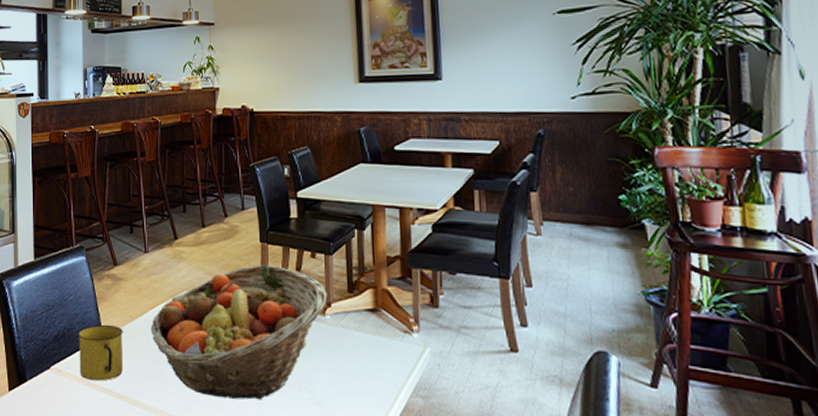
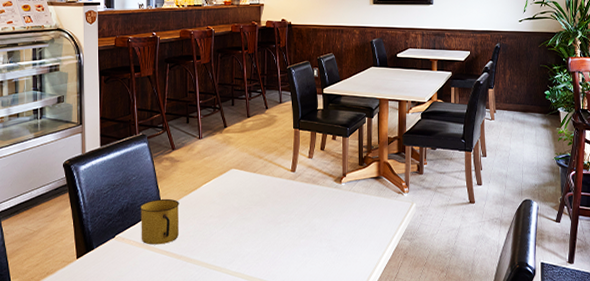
fruit basket: present [150,265,328,400] -> none [203,146,344,251]

